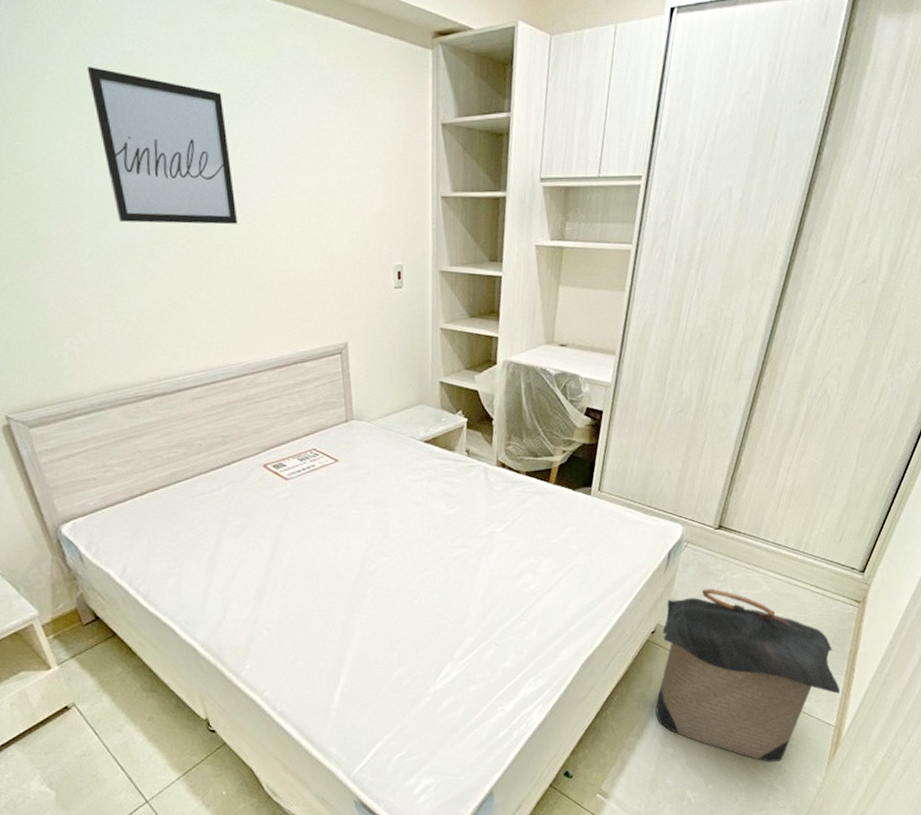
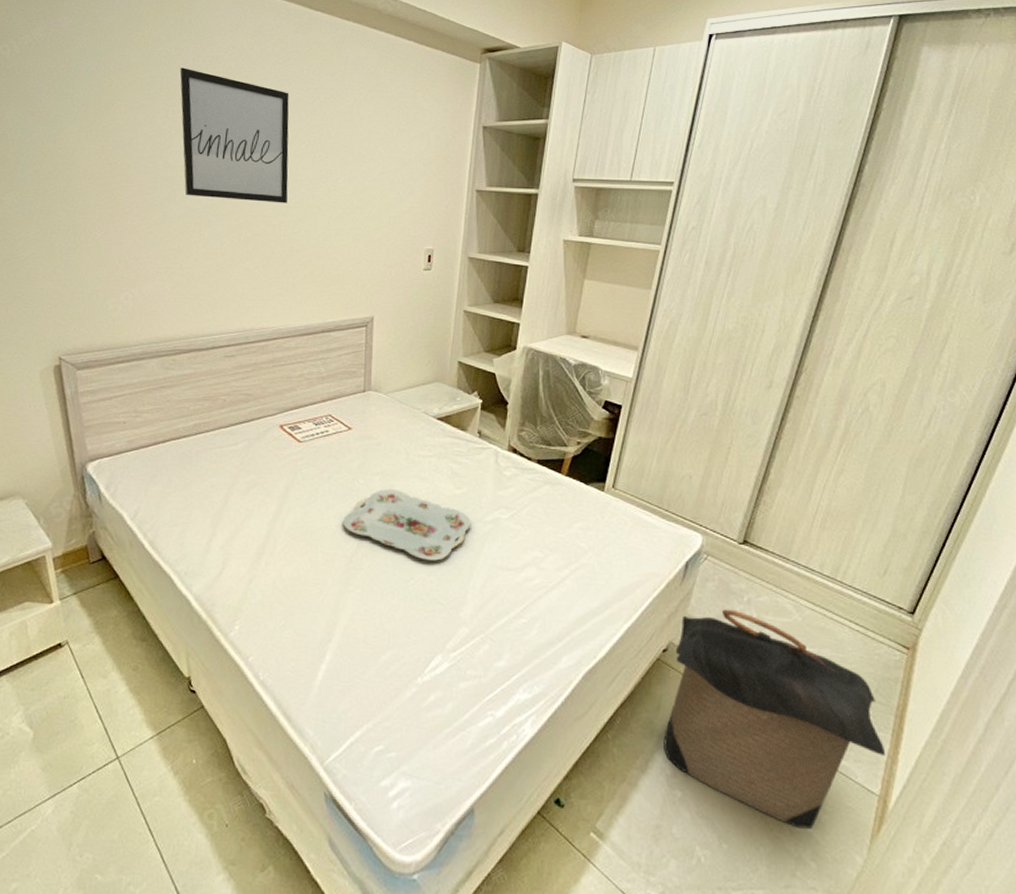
serving tray: none [340,515,468,580] -> present [342,488,471,561]

